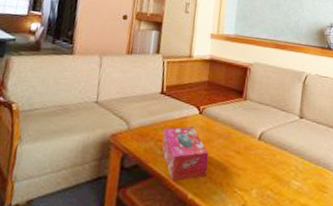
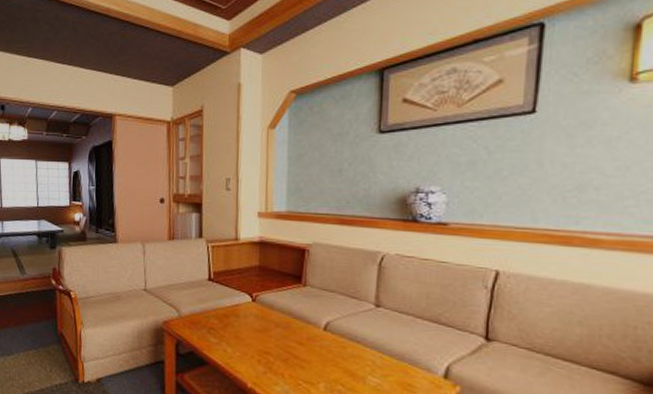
tissue box: present [161,126,209,181] -> none [214,315,267,369]

